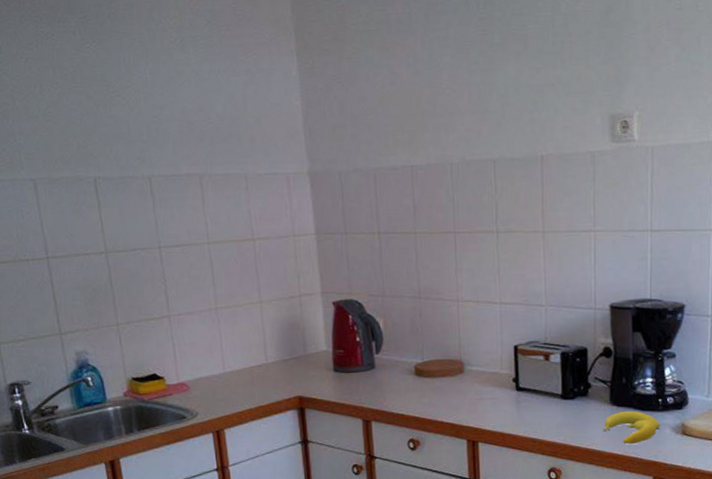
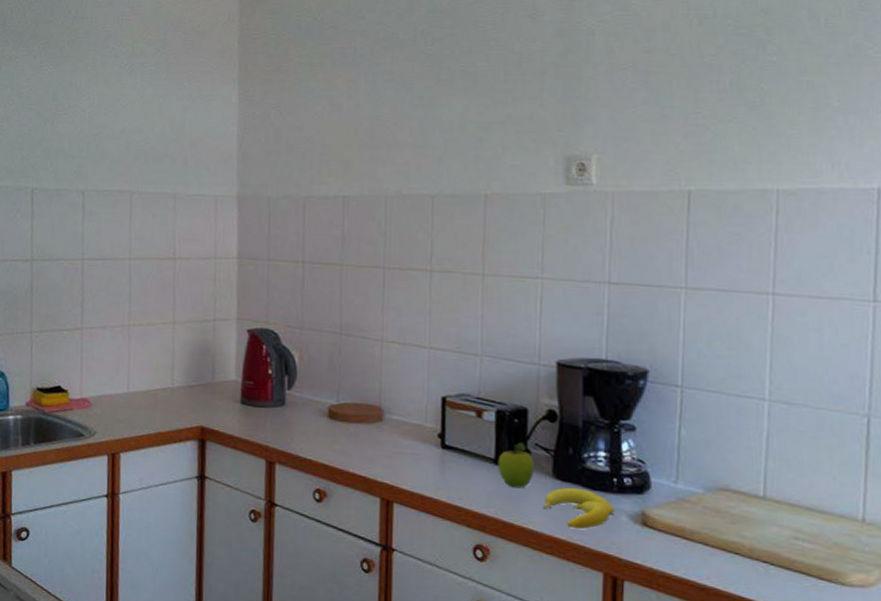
fruit: none [564,377,595,417] -> present [497,441,534,489]

